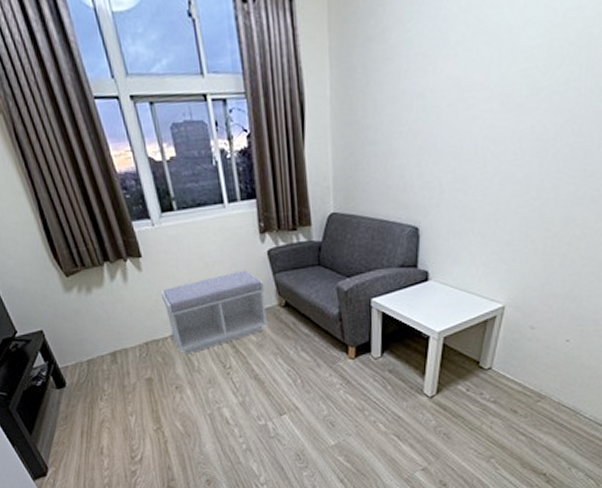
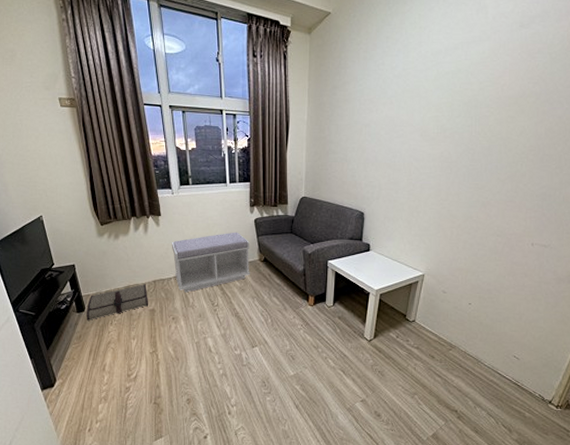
tool roll: none [68,348,144,397] -> present [86,284,149,320]

